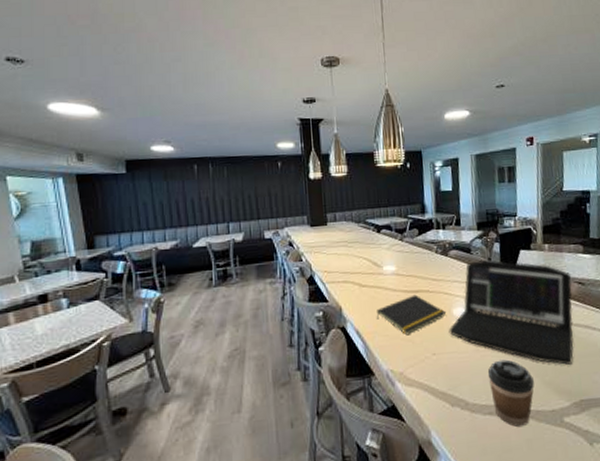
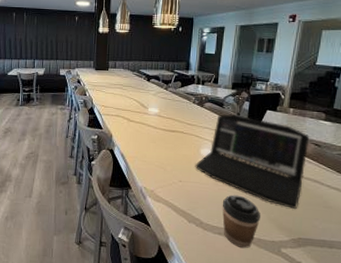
notepad: present [376,294,447,336] -> none [138,133,195,164]

